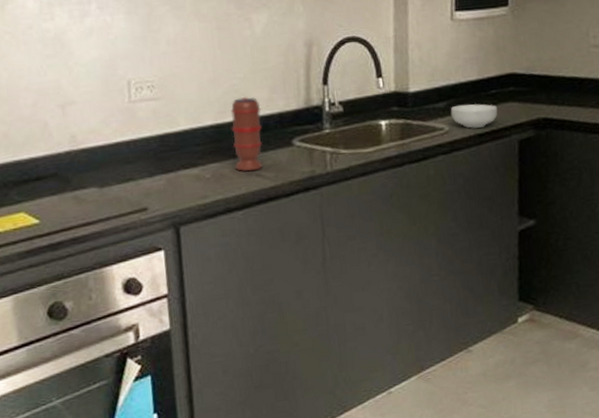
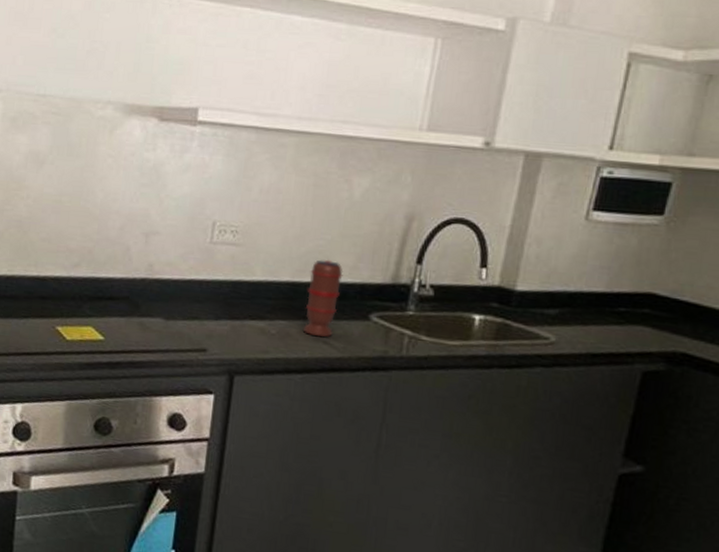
cereal bowl: present [450,104,498,129] -> none [561,315,623,347]

